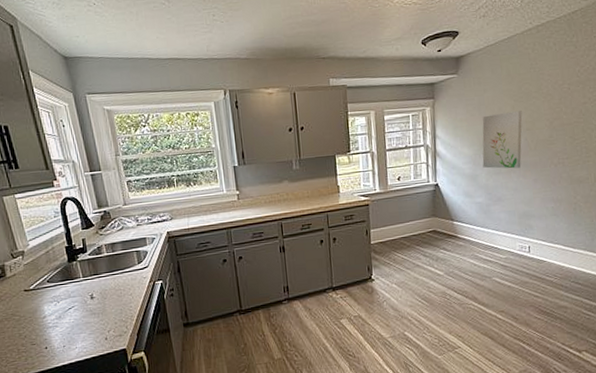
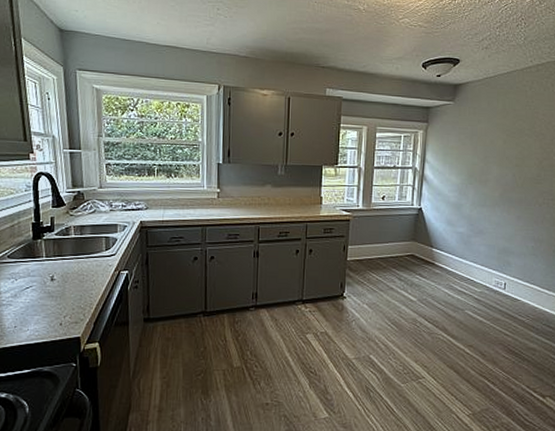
wall art: present [482,111,523,169] -> none [468,145,513,203]

